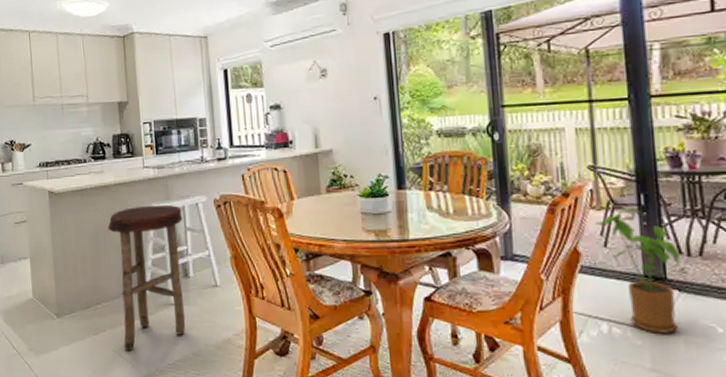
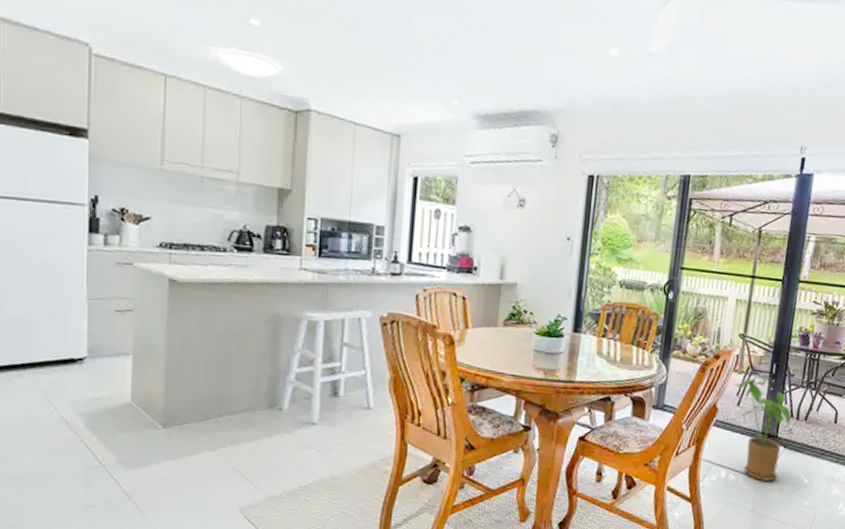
stool: present [107,204,186,350] -> none [244,312,341,470]

